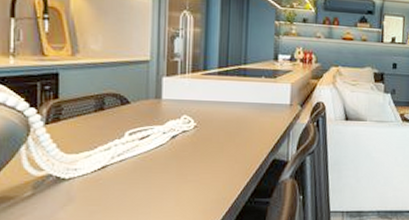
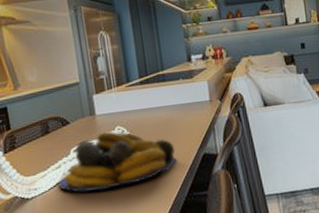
fruit bowl: none [104,118,244,182] -> present [58,131,177,193]

